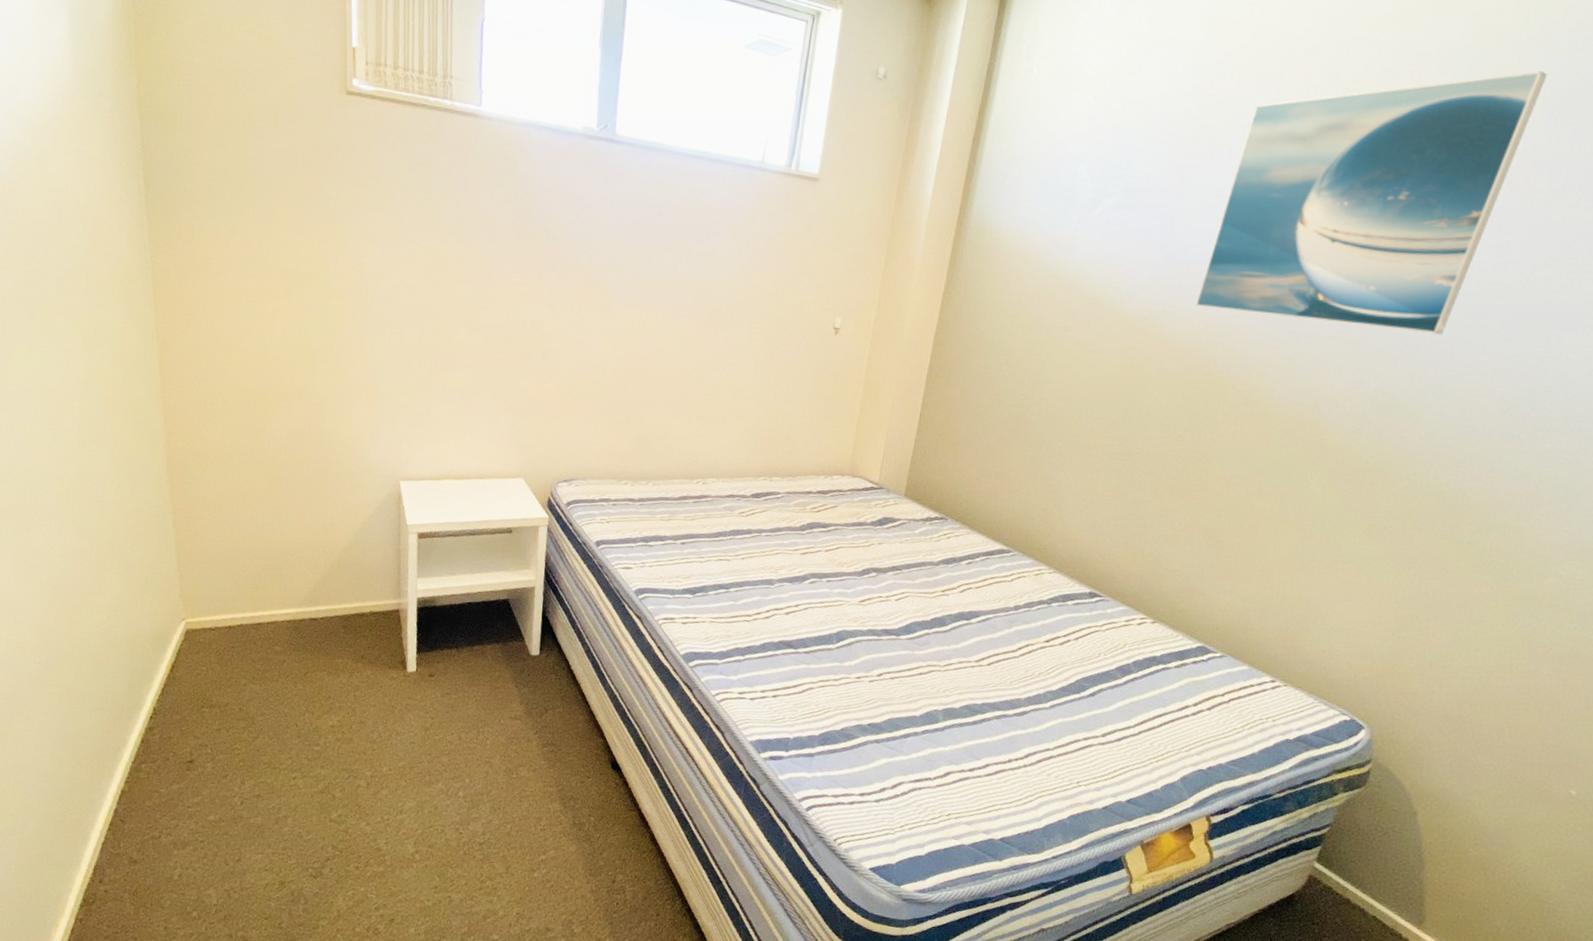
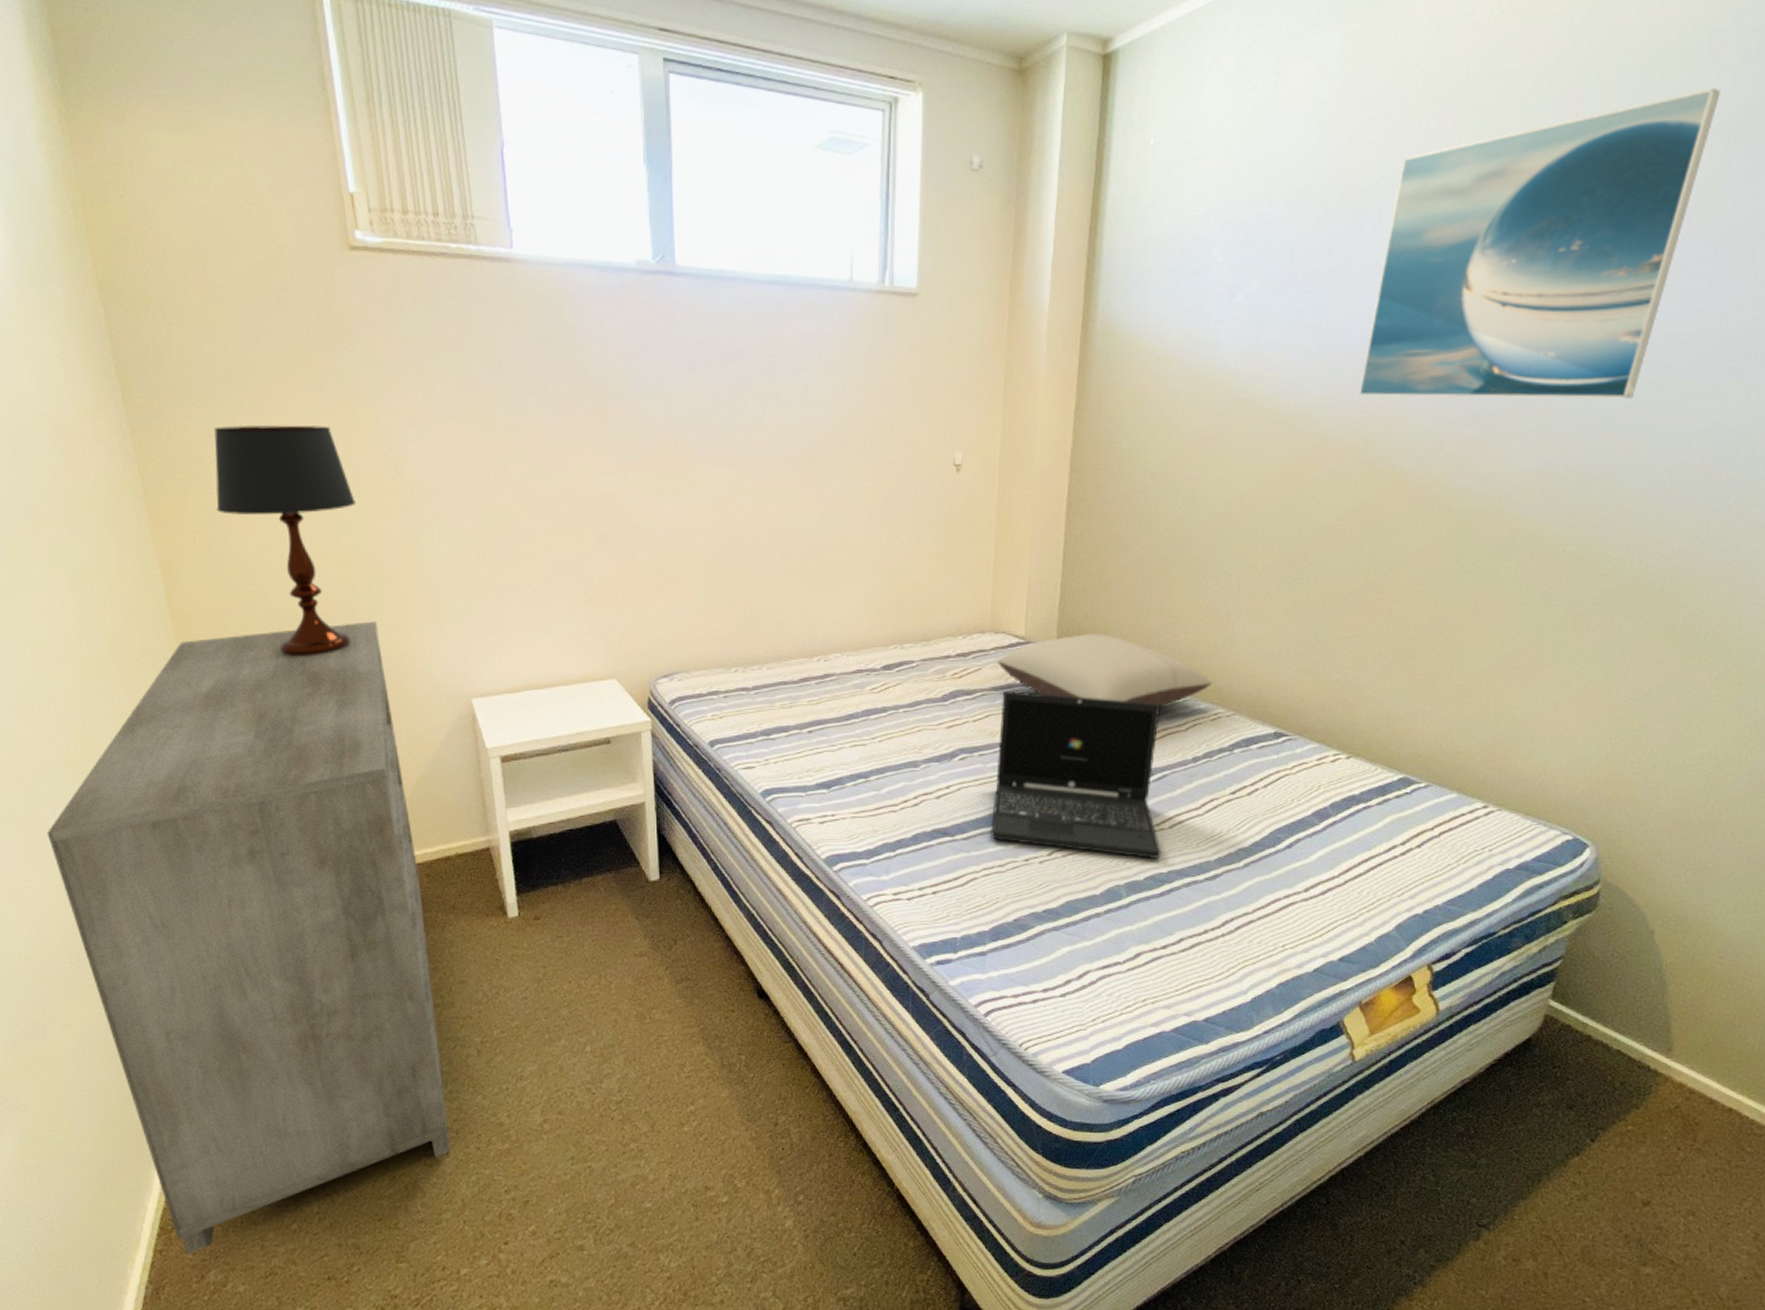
dresser: none [35,404,338,926] -> present [46,621,450,1255]
table lamp: none [210,229,325,430] -> present [213,425,357,657]
laptop: none [829,528,990,691] -> present [991,691,1161,858]
pillow: none [852,486,1040,557] -> present [997,632,1213,706]

